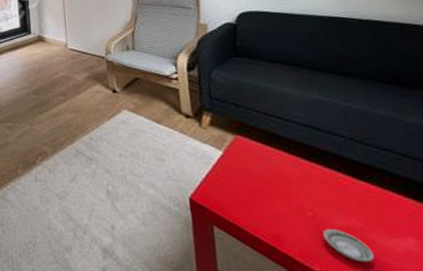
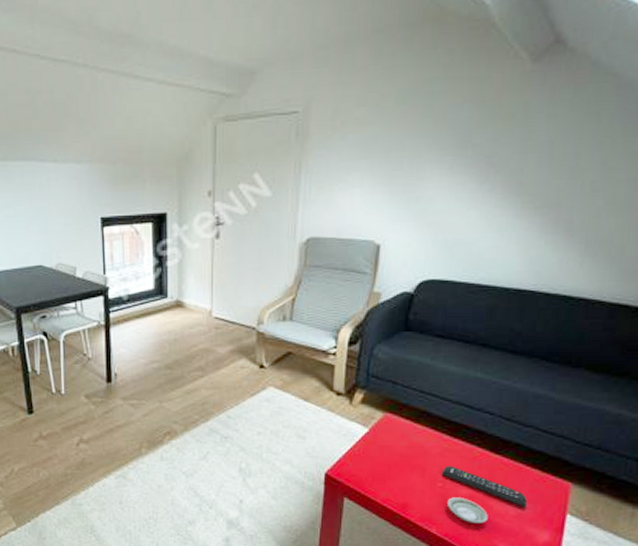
remote control: none [307,192,415,244] -> present [441,466,528,507]

